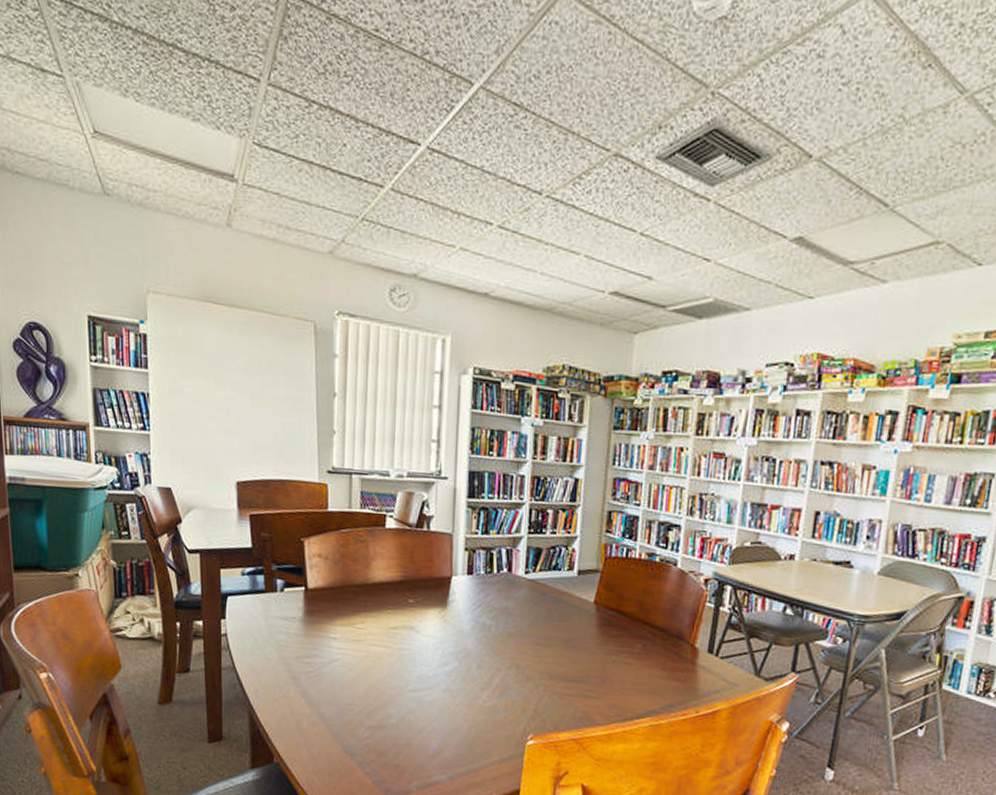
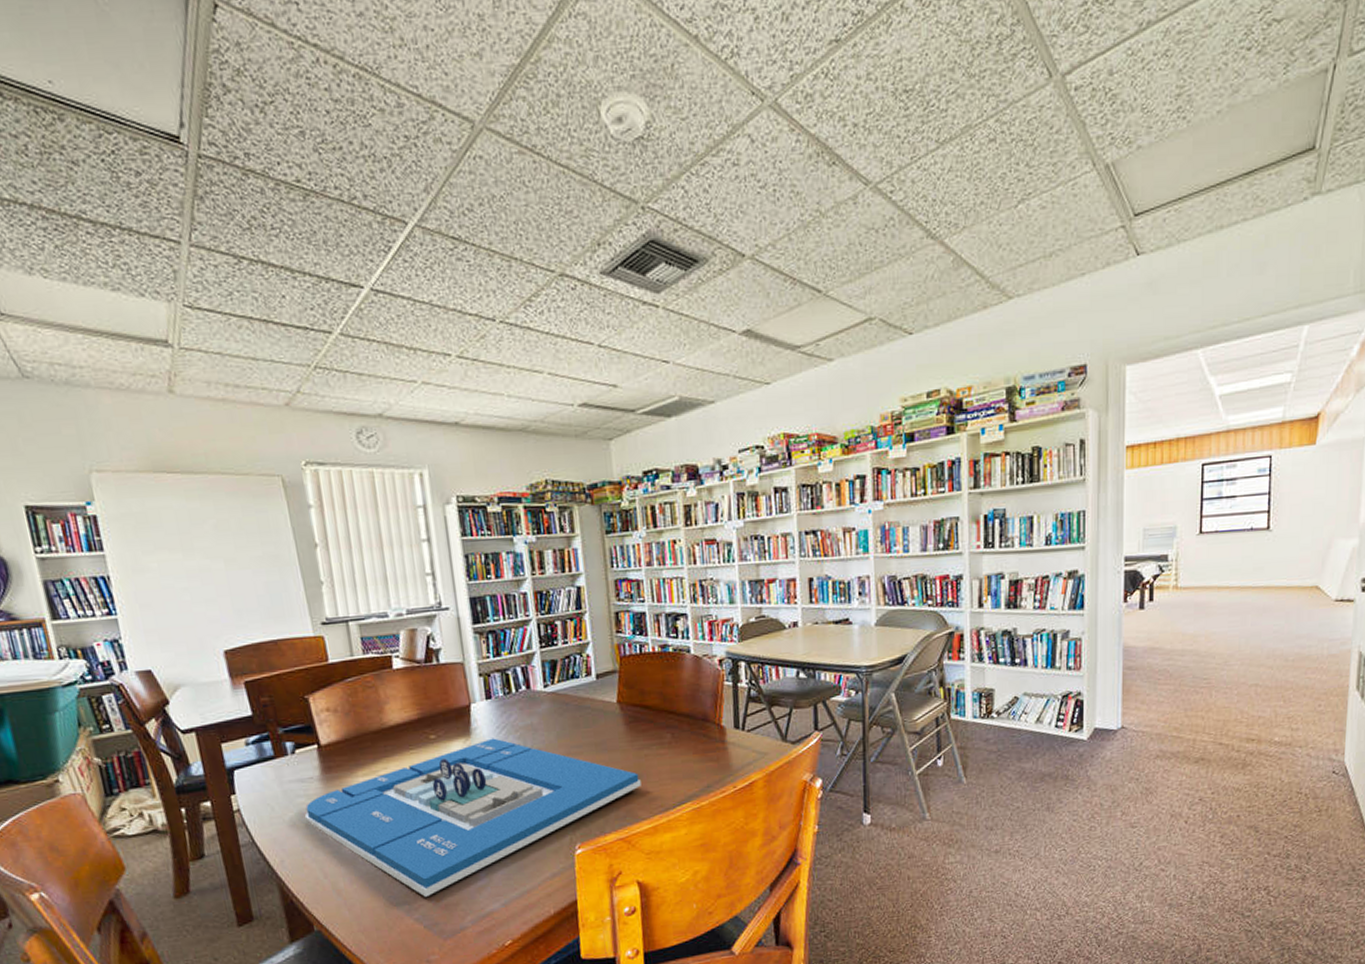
architectural model: none [283,613,603,754] -> present [305,738,641,897]

